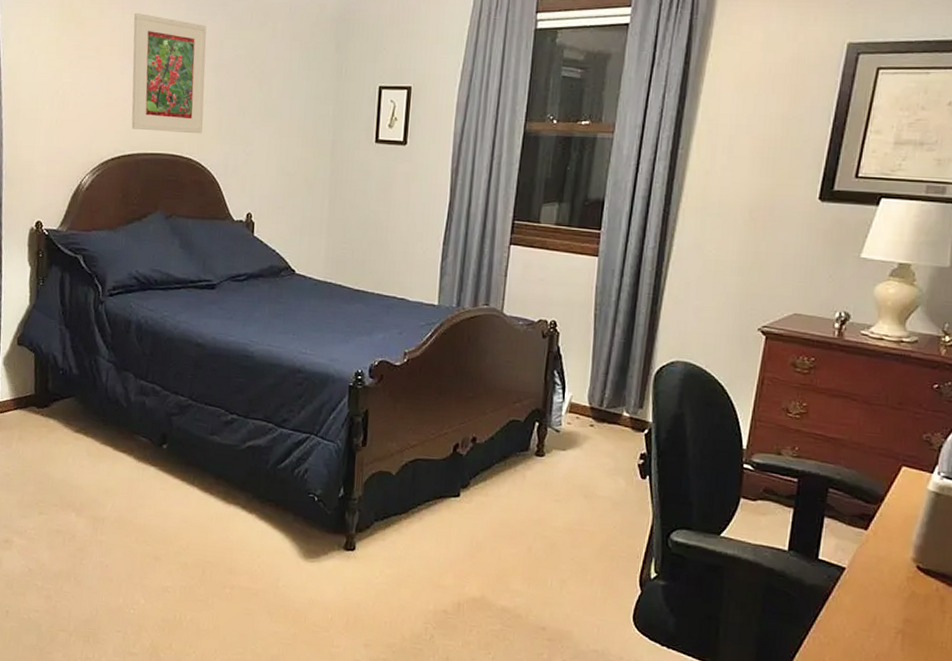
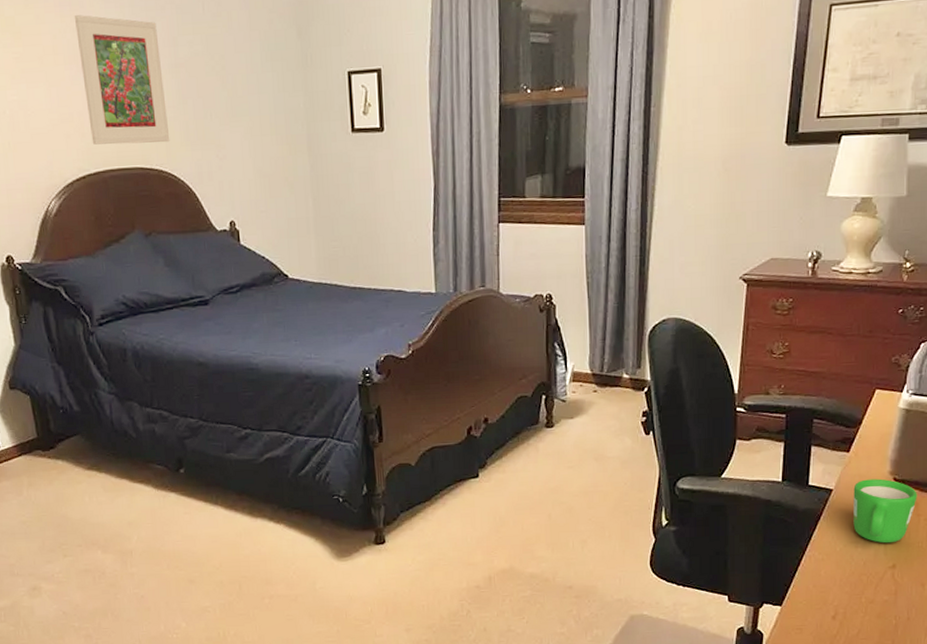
mug: none [866,562,944,639] -> present [853,479,917,544]

